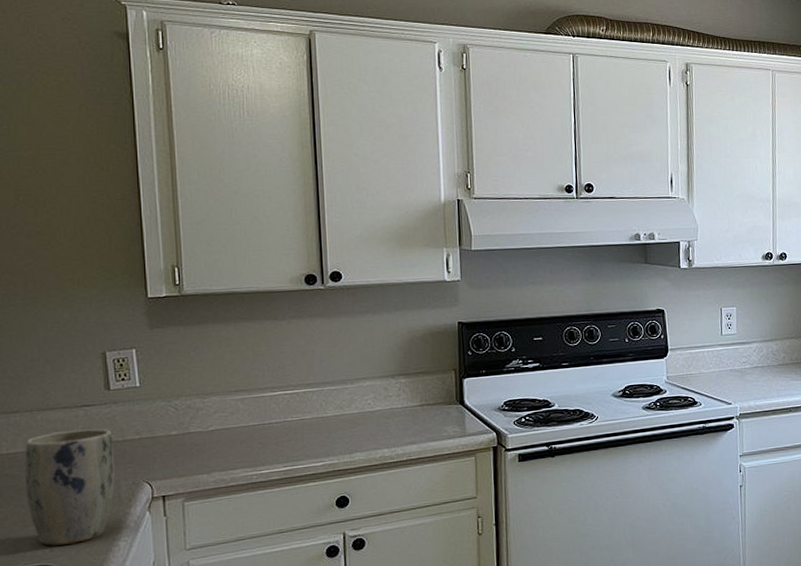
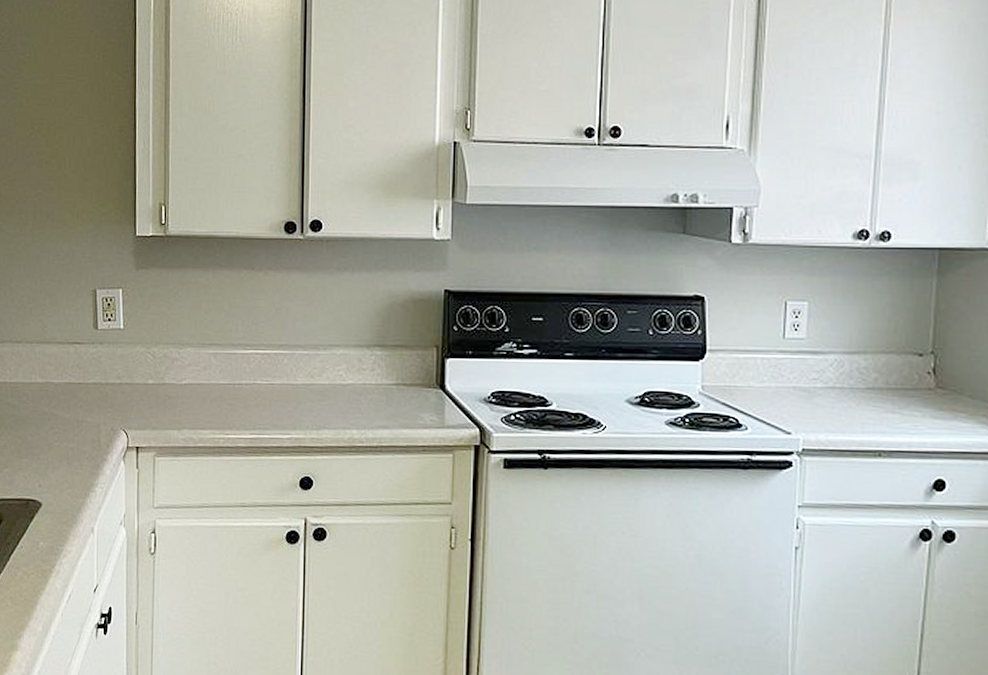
plant pot: present [24,428,115,546] -> none [23,367,97,482]

